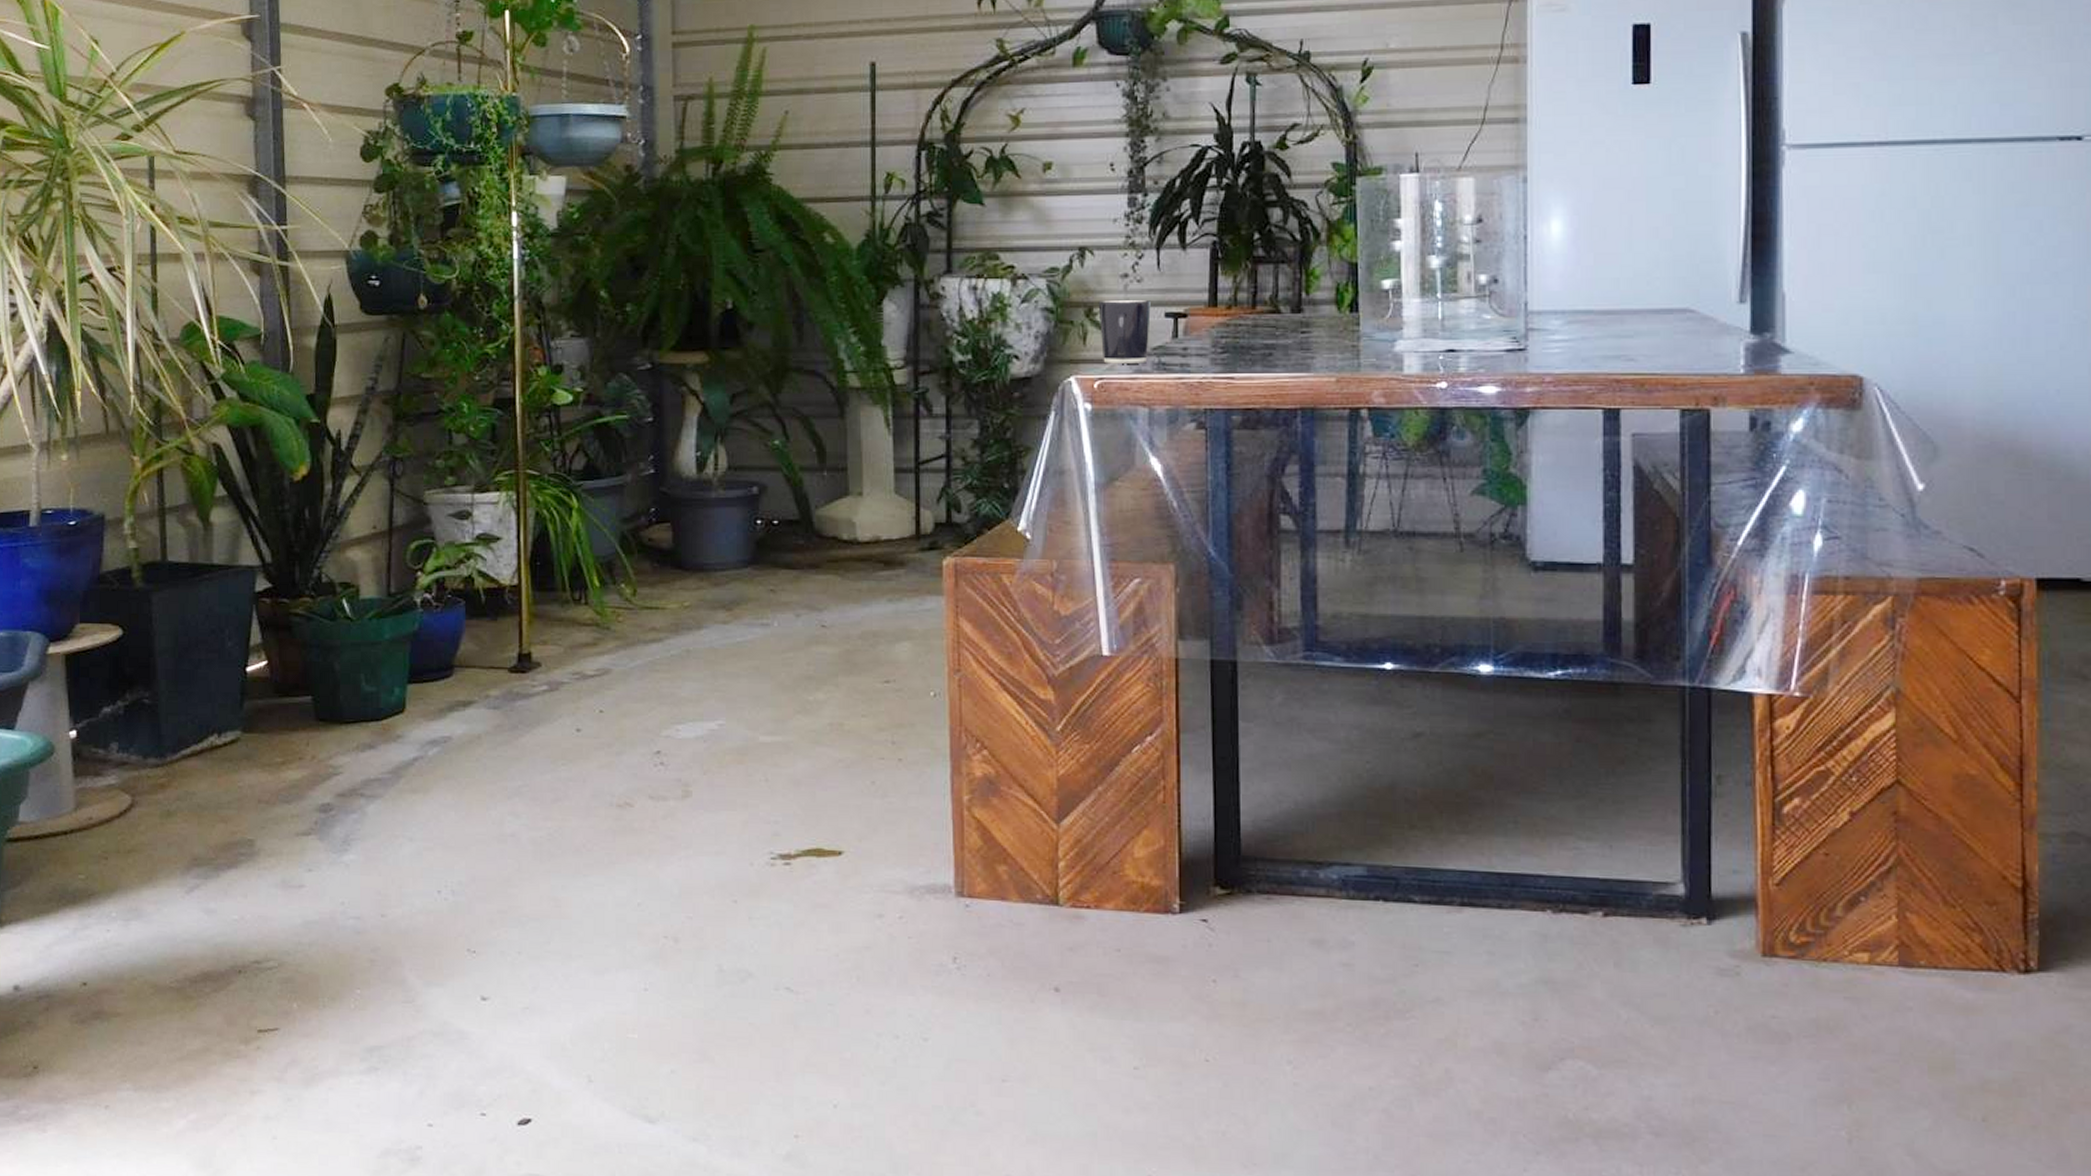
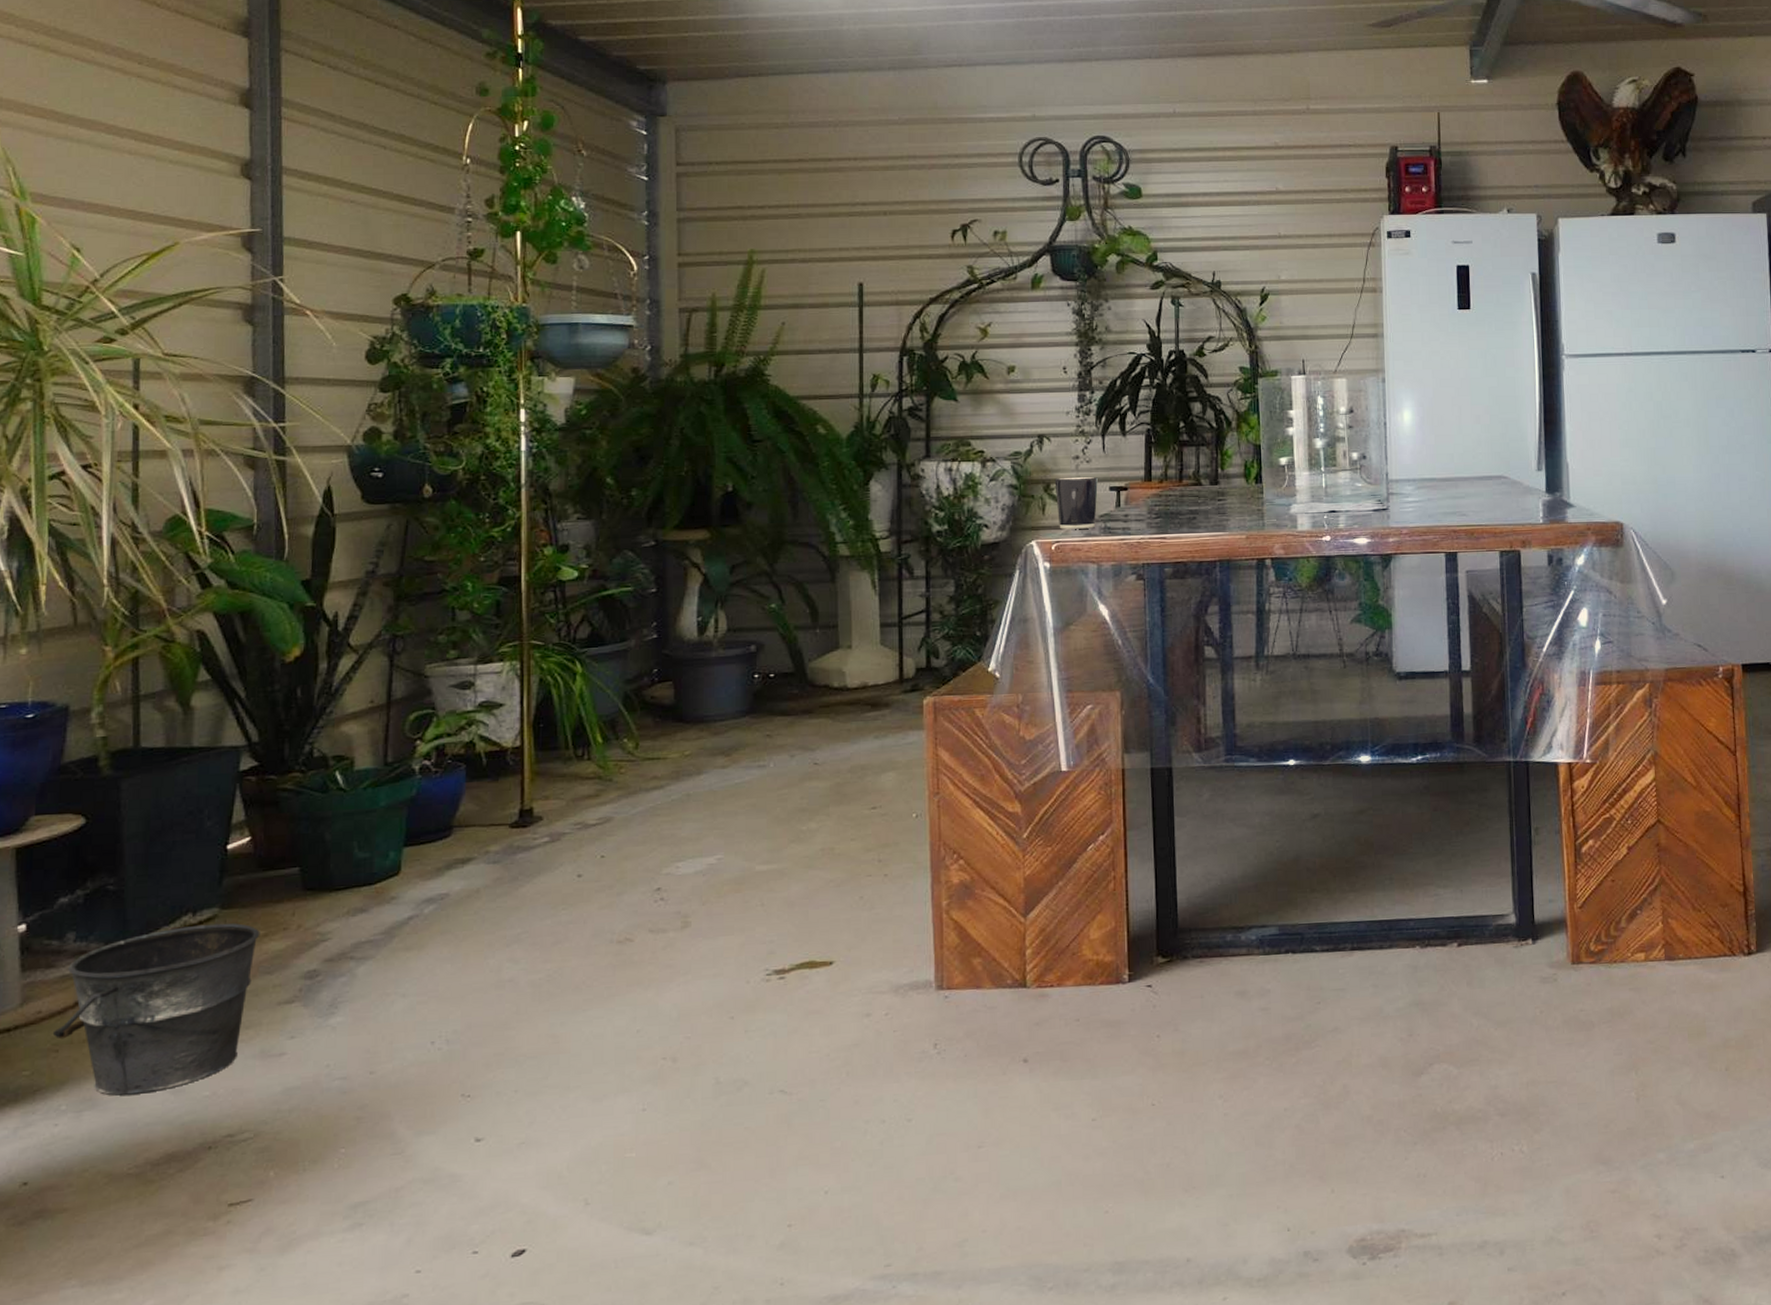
bucket: none [102,746,278,910] -> present [52,923,260,1096]

